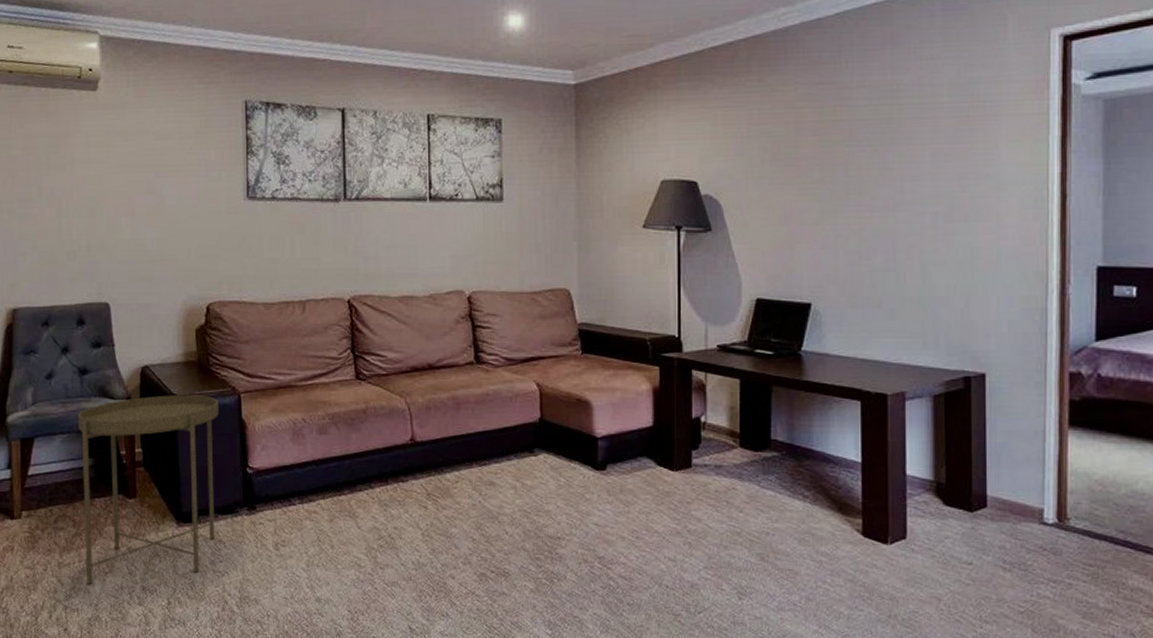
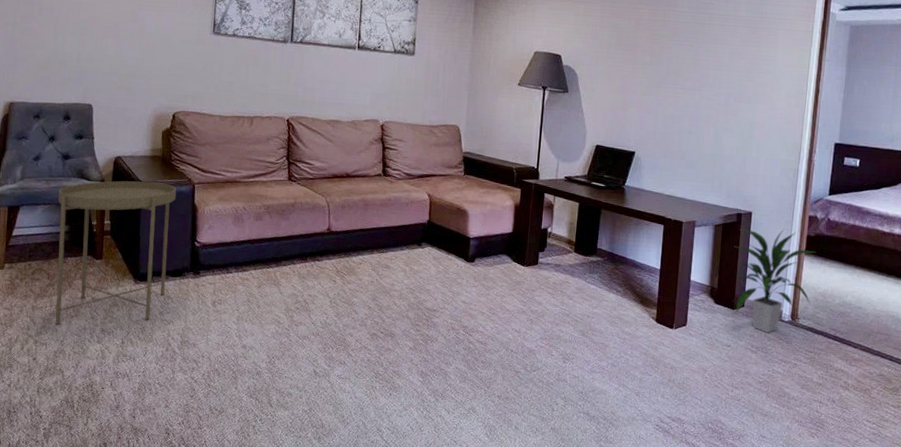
indoor plant: none [964,393,1084,543] -> present [734,228,816,334]

